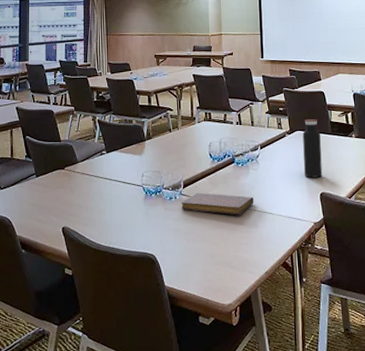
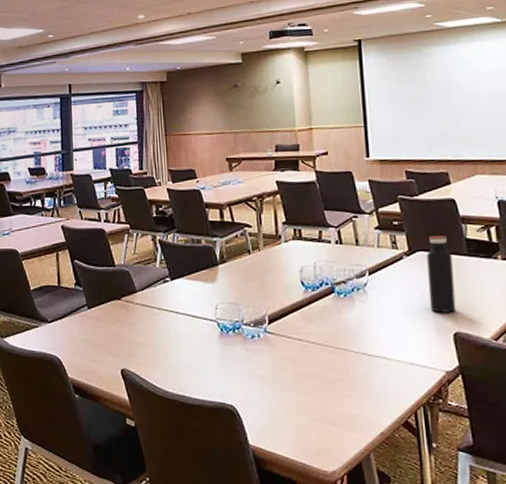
notebook: present [181,193,254,215] -> none [266,331,362,359]

